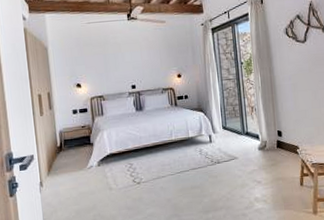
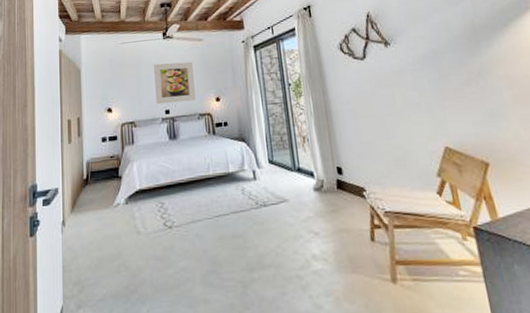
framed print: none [119,41,159,80] -> present [154,61,196,105]

